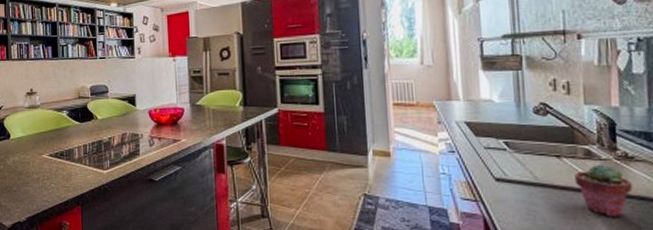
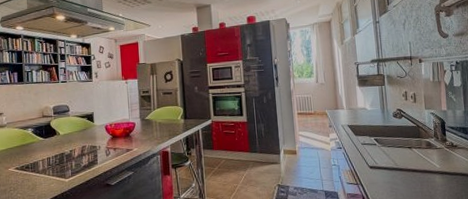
potted succulent: present [575,163,633,217] -> none [421,151,457,189]

